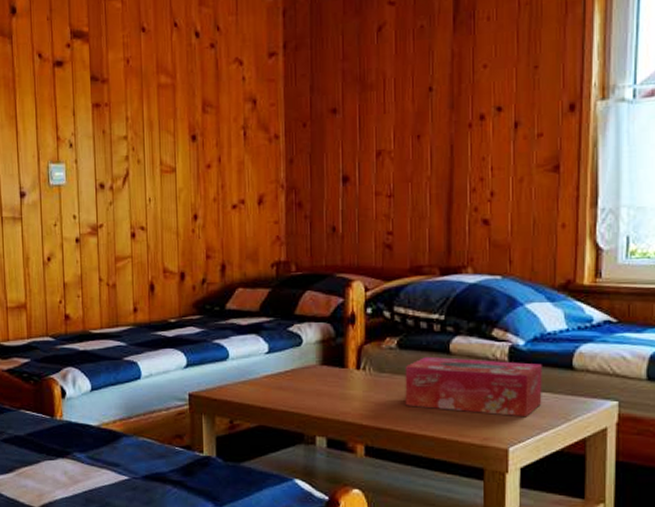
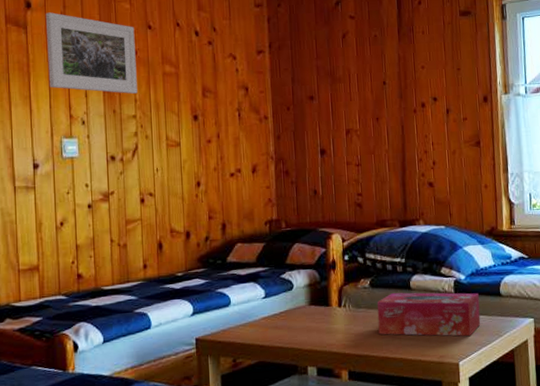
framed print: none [30,17,129,111] -> present [45,12,137,94]

